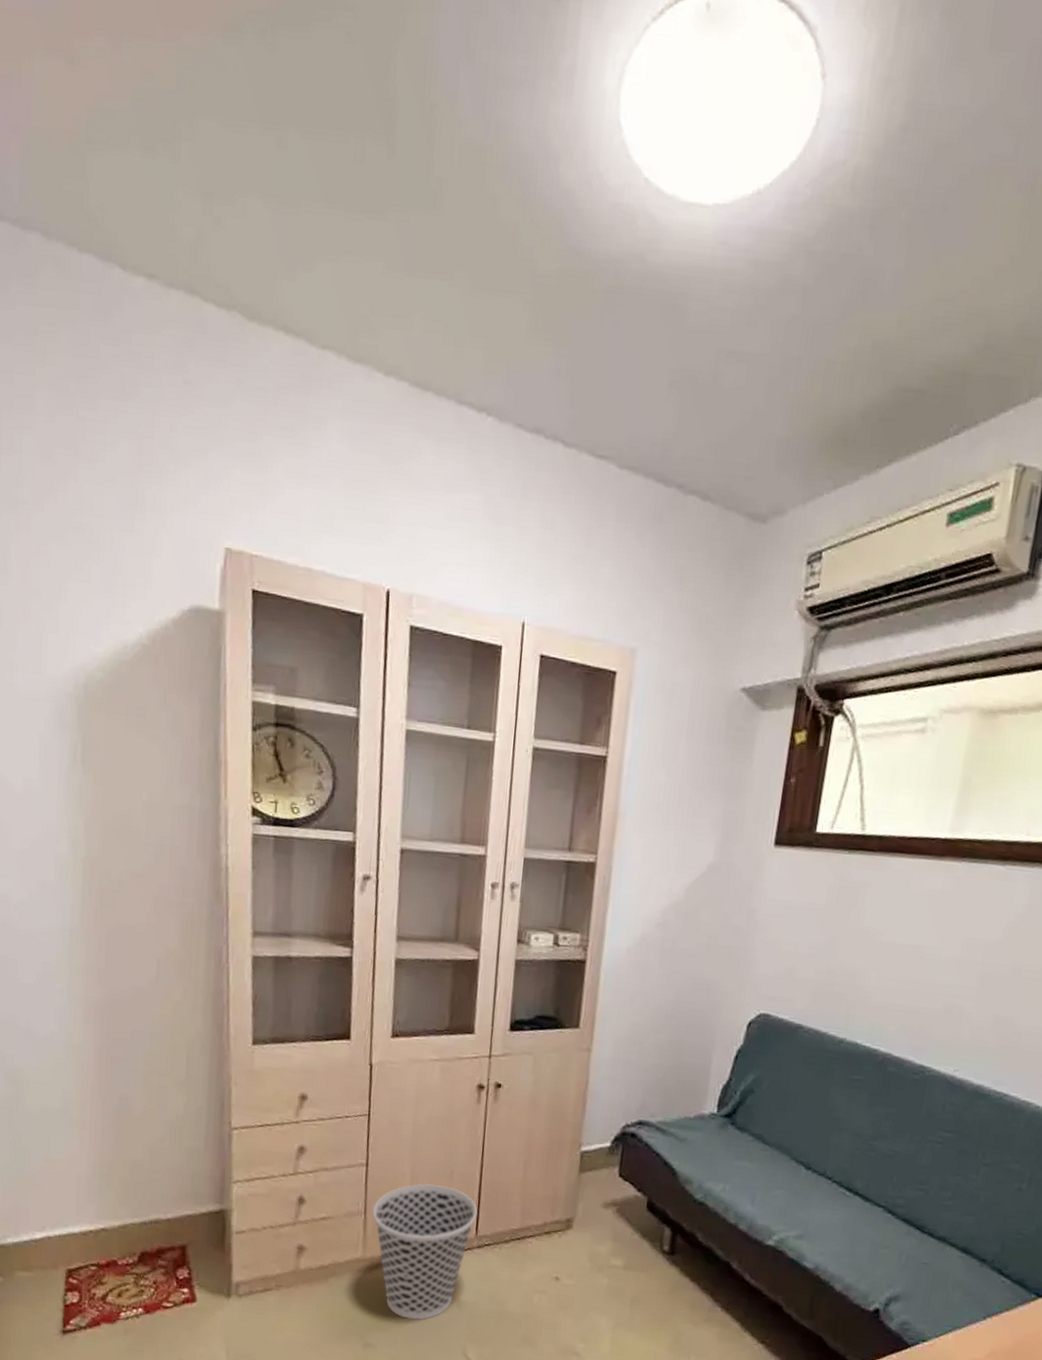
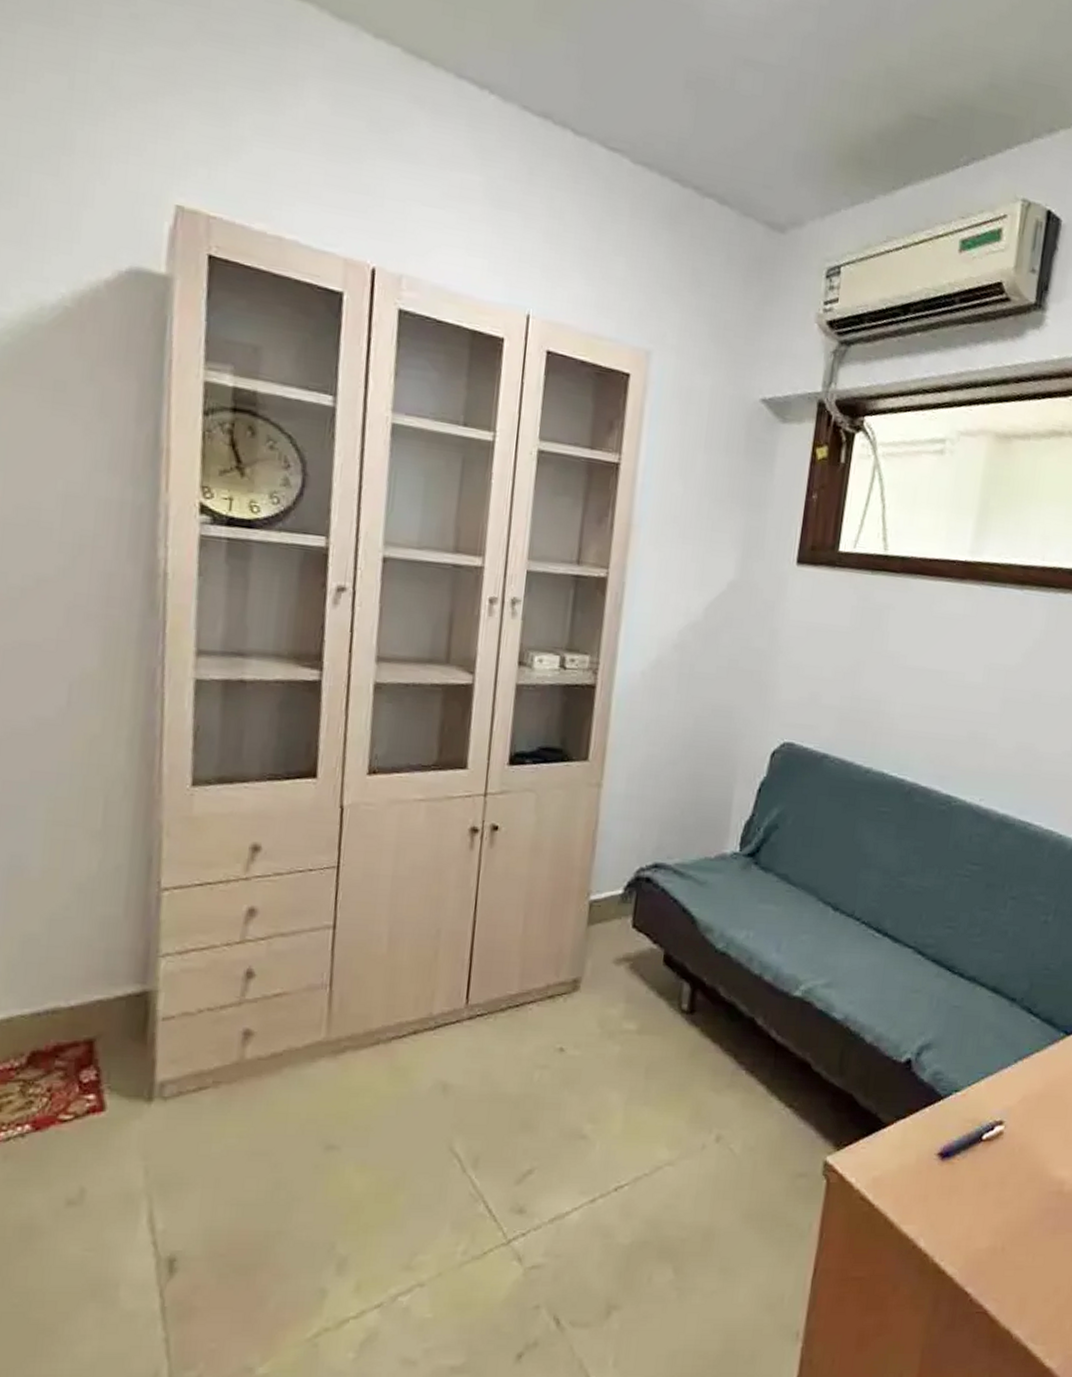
wastebasket: present [372,1183,478,1320] -> none [340,946,469,1113]

